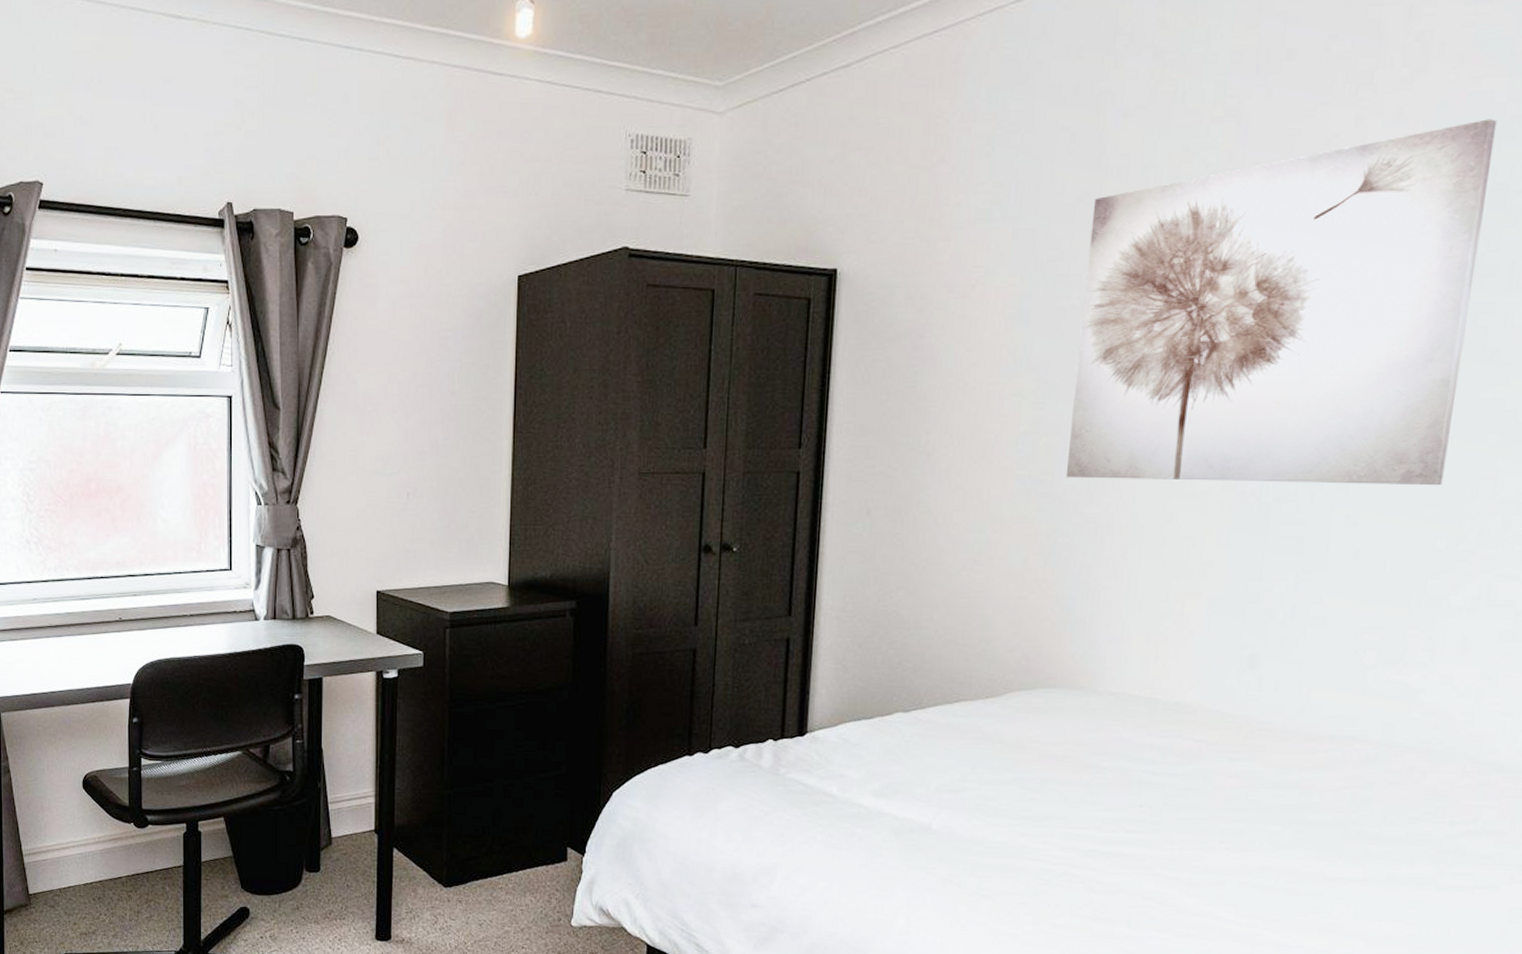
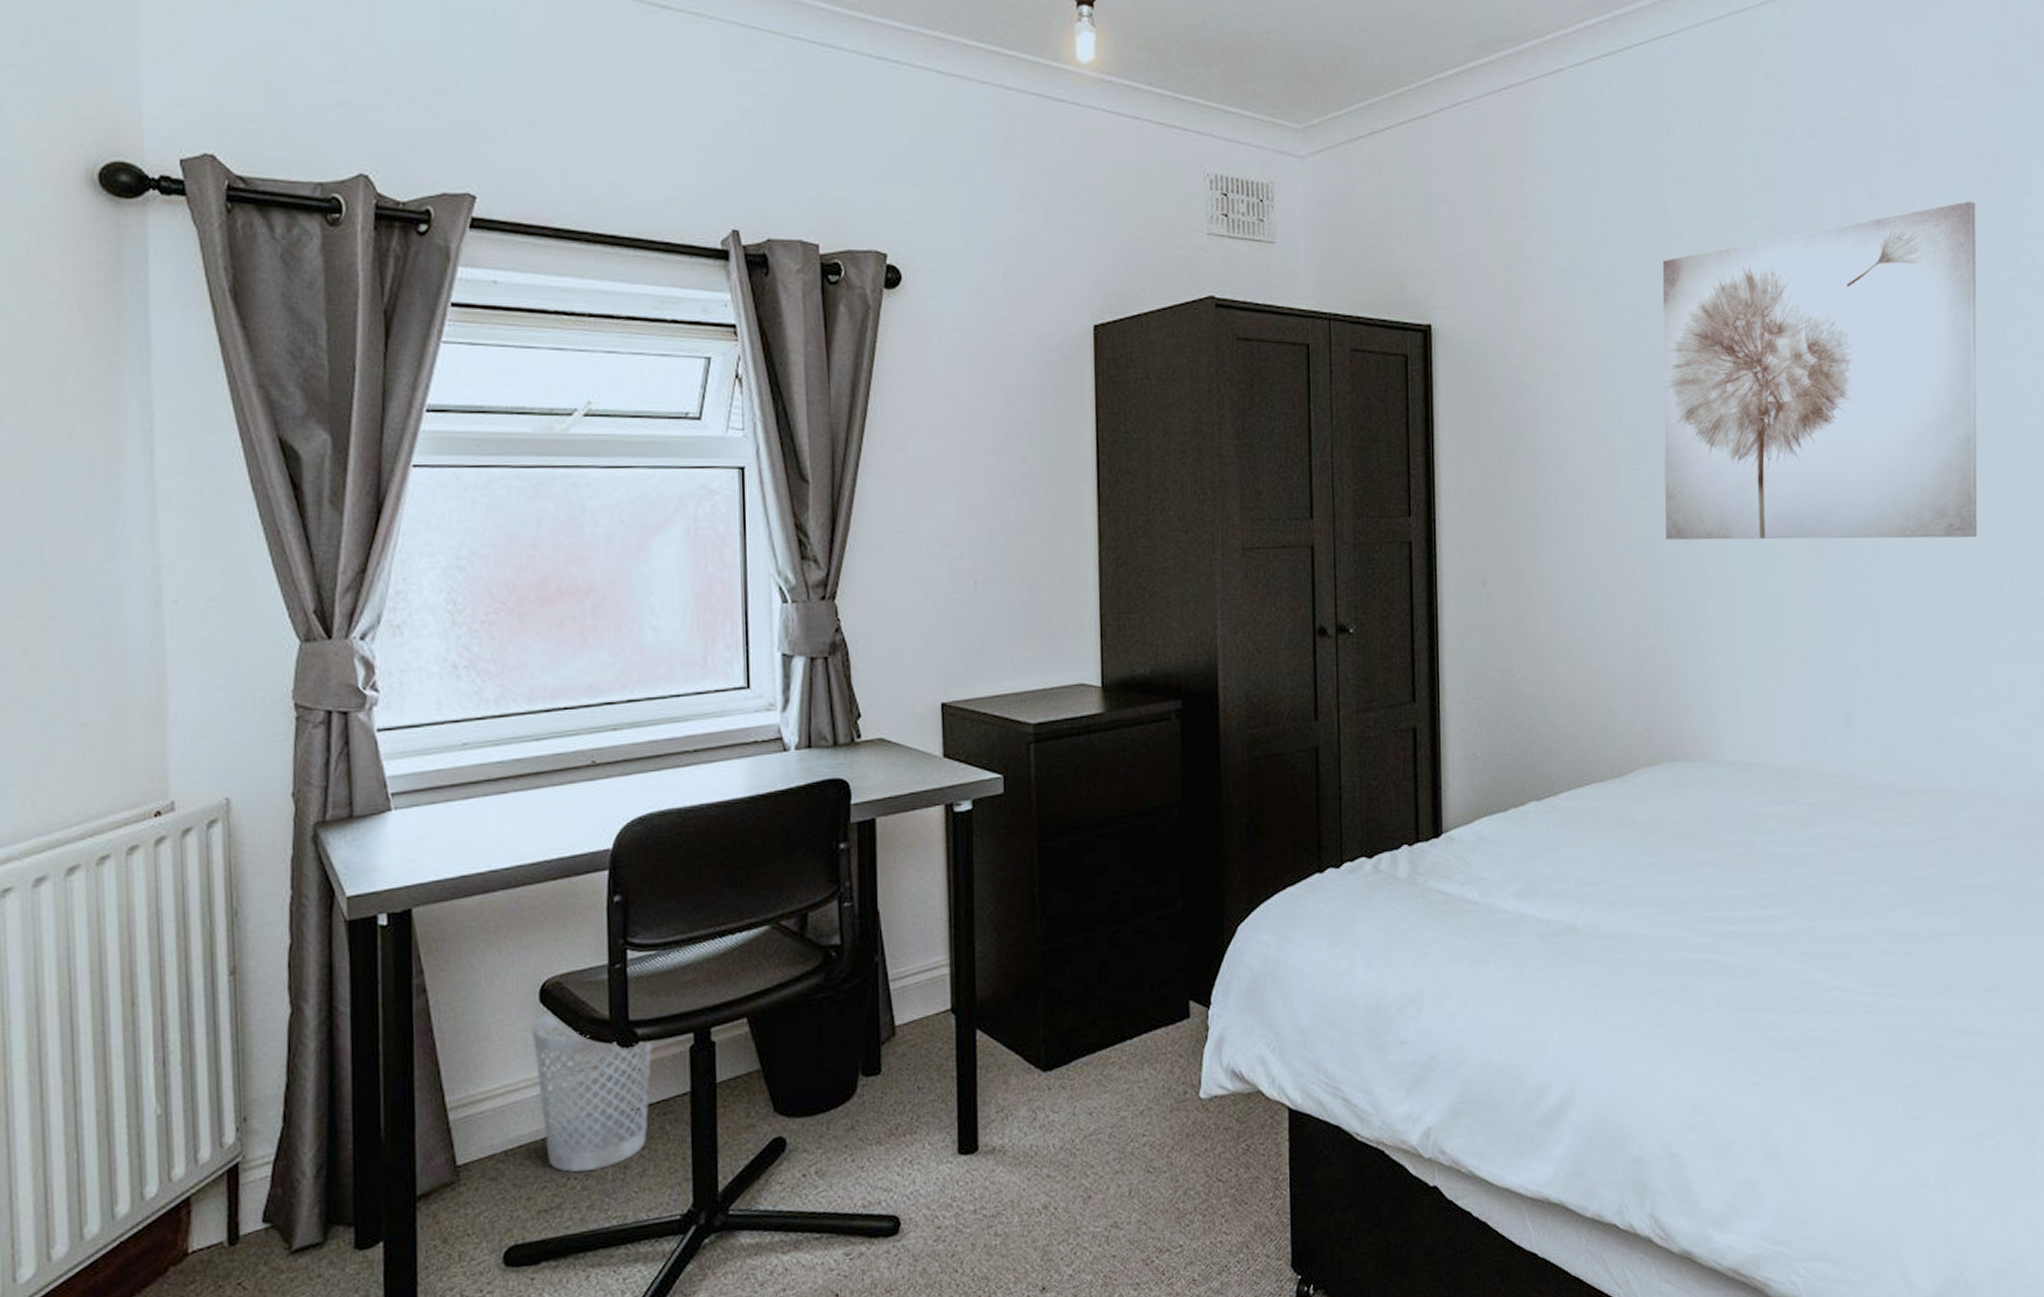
wastebasket: none [78,796,158,911] -> present [532,1011,653,1172]

